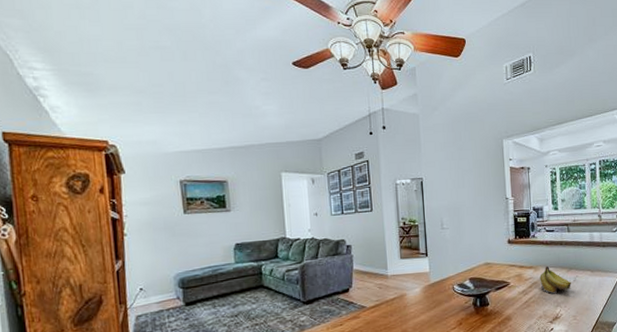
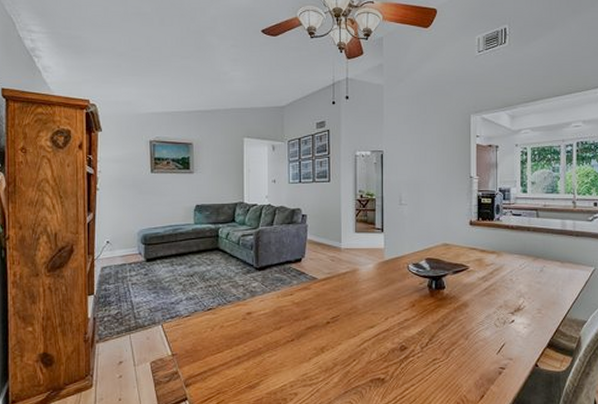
fruit: present [540,266,572,294] -> none [502,252,537,283]

